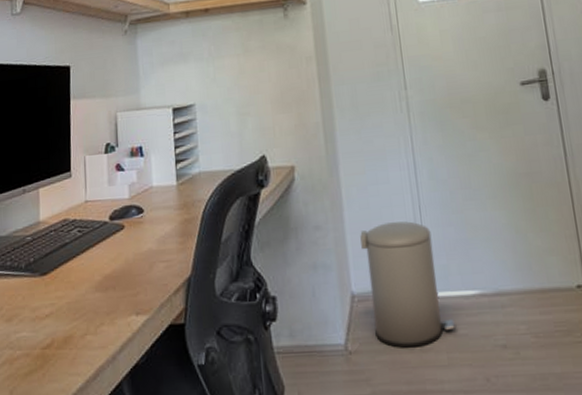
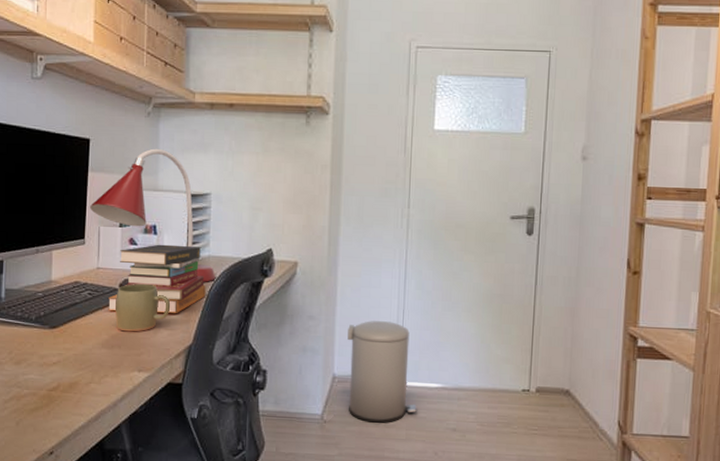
desk lamp: none [74,65,209,202] -> present [90,148,216,282]
books: none [98,164,200,248] -> present [107,244,206,313]
mug: none [106,212,165,270] -> present [114,283,171,332]

